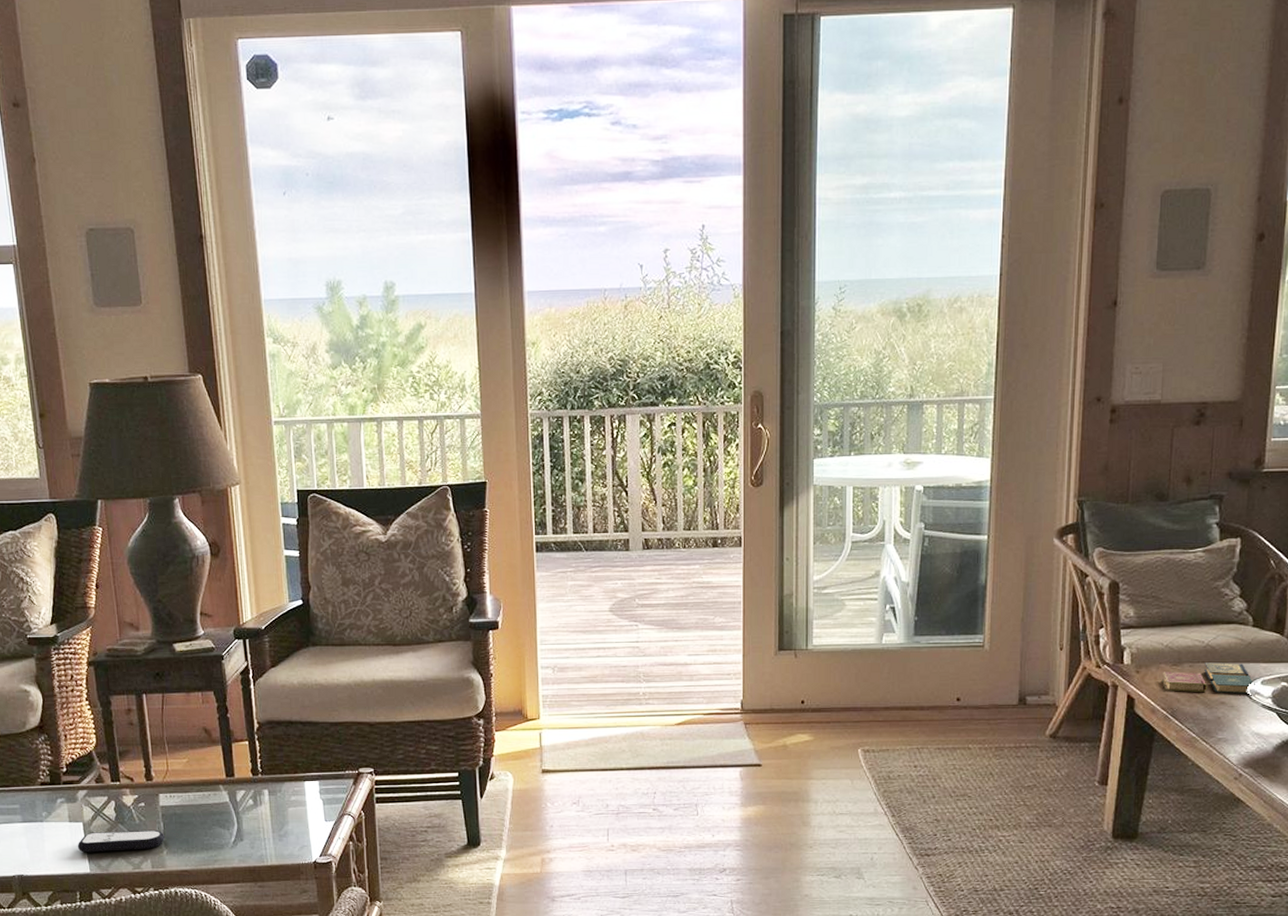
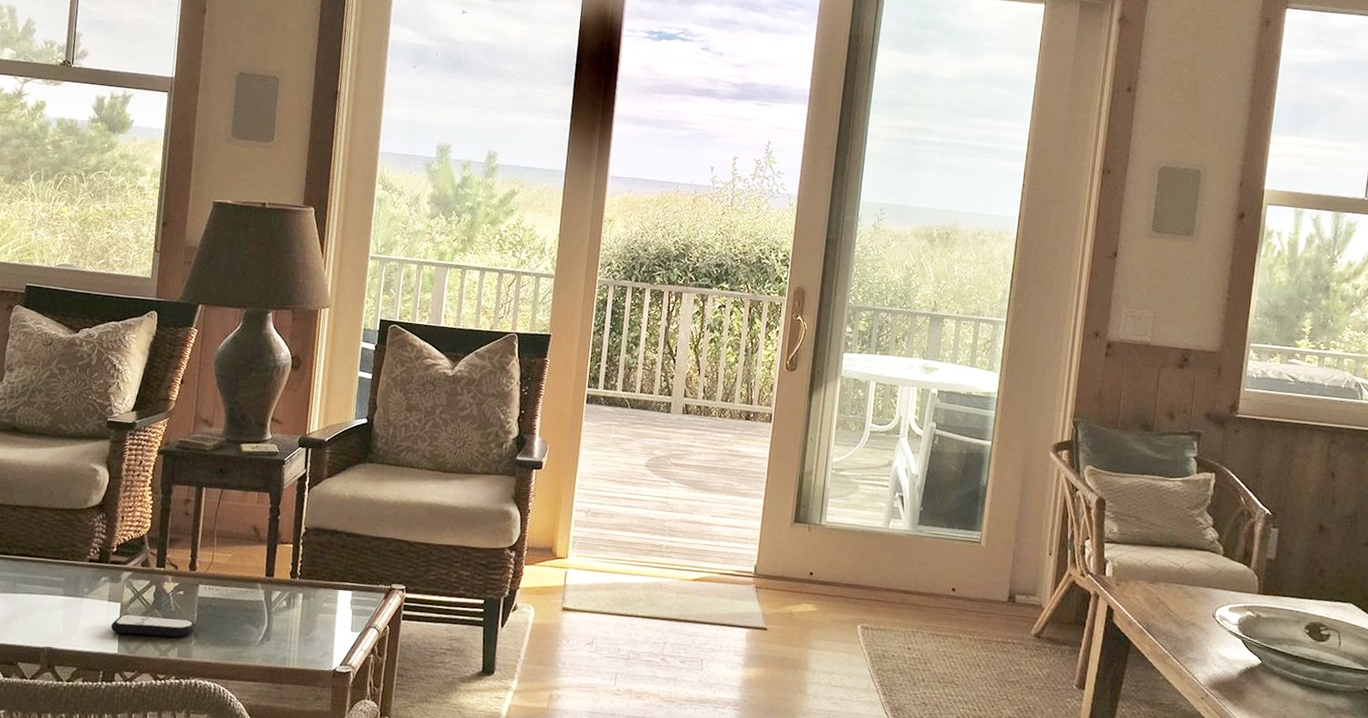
book: present [1162,662,1255,694] -> none [1140,584,1223,618]

